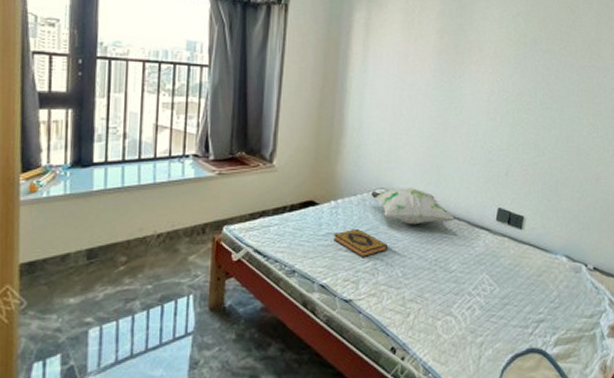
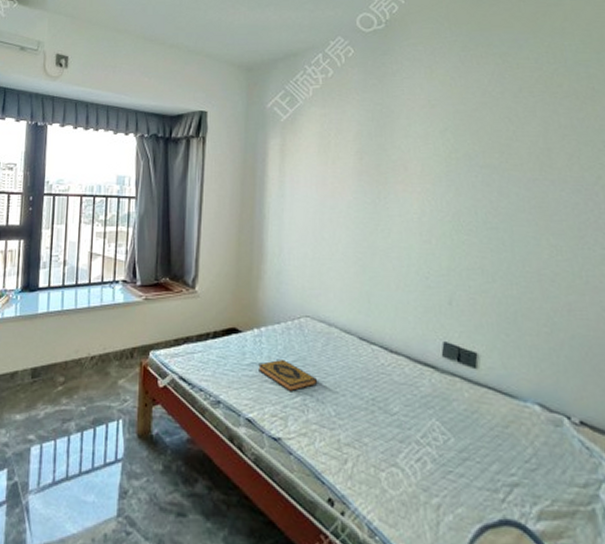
decorative pillow: present [371,188,455,225] -> none [295,316,392,358]

